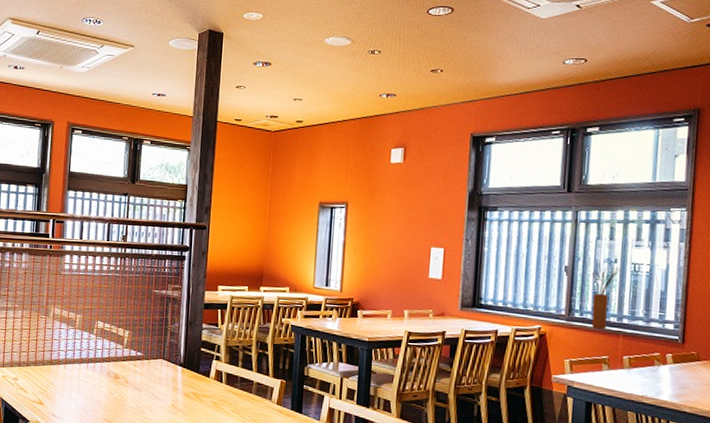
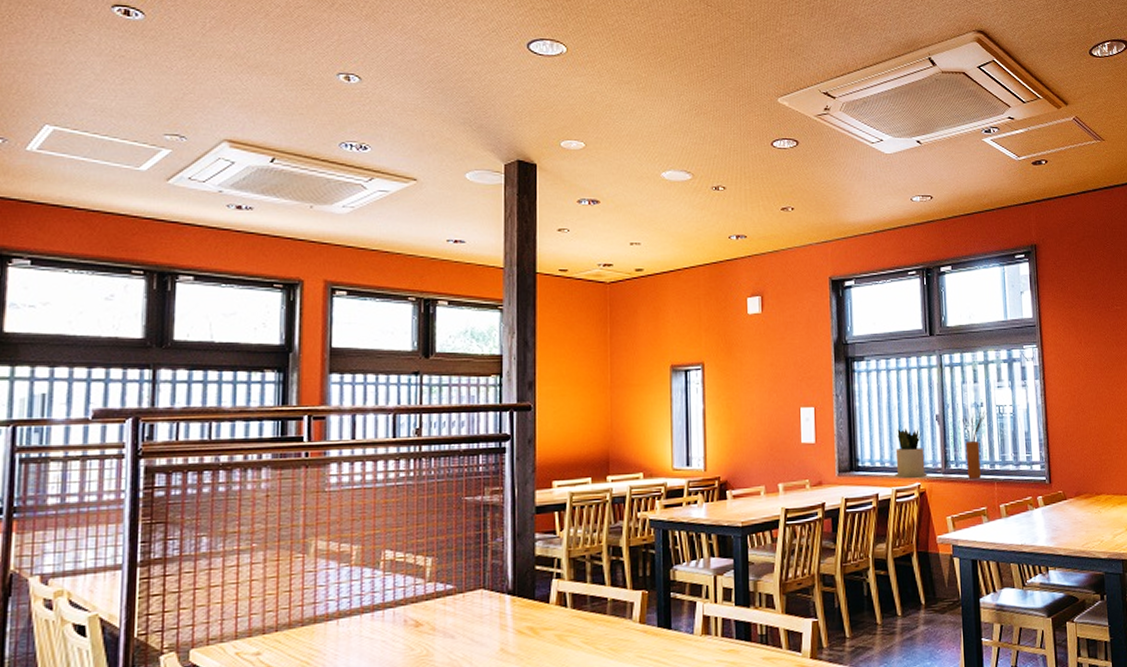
planter: none [516,275,550,322] -> present [895,427,928,479]

